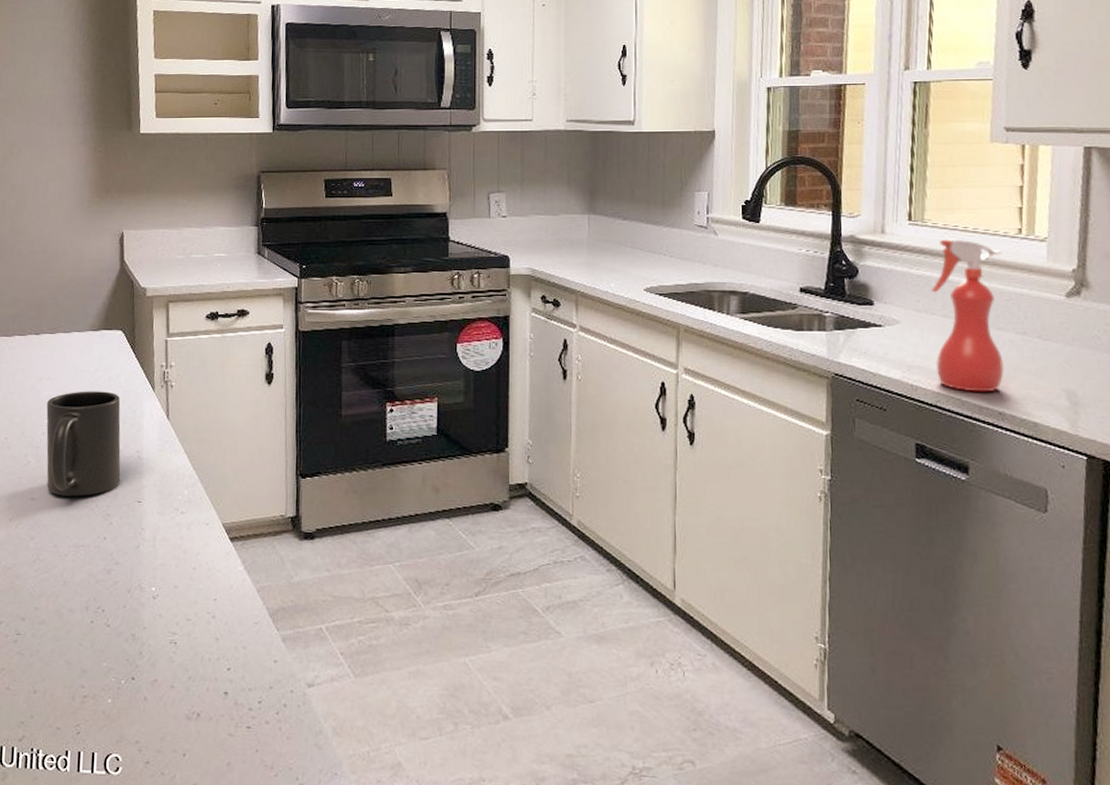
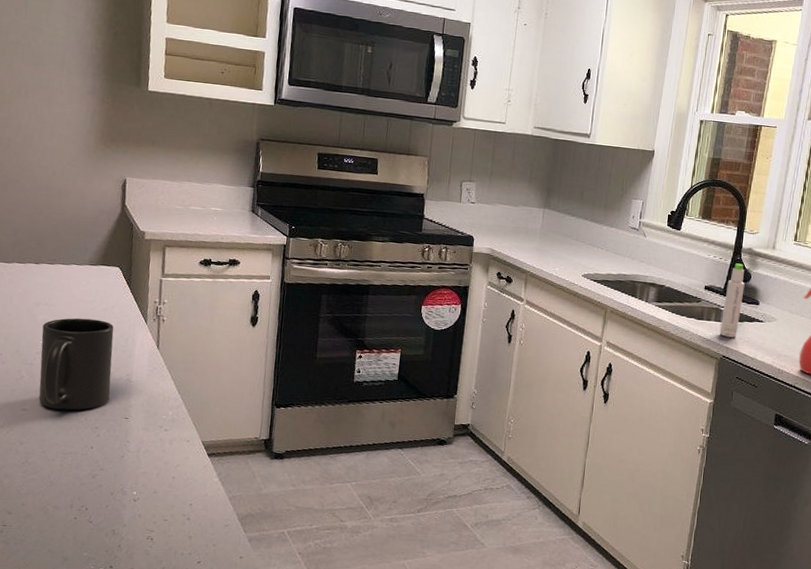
bottle: none [826,256,852,350] -> present [719,263,745,338]

